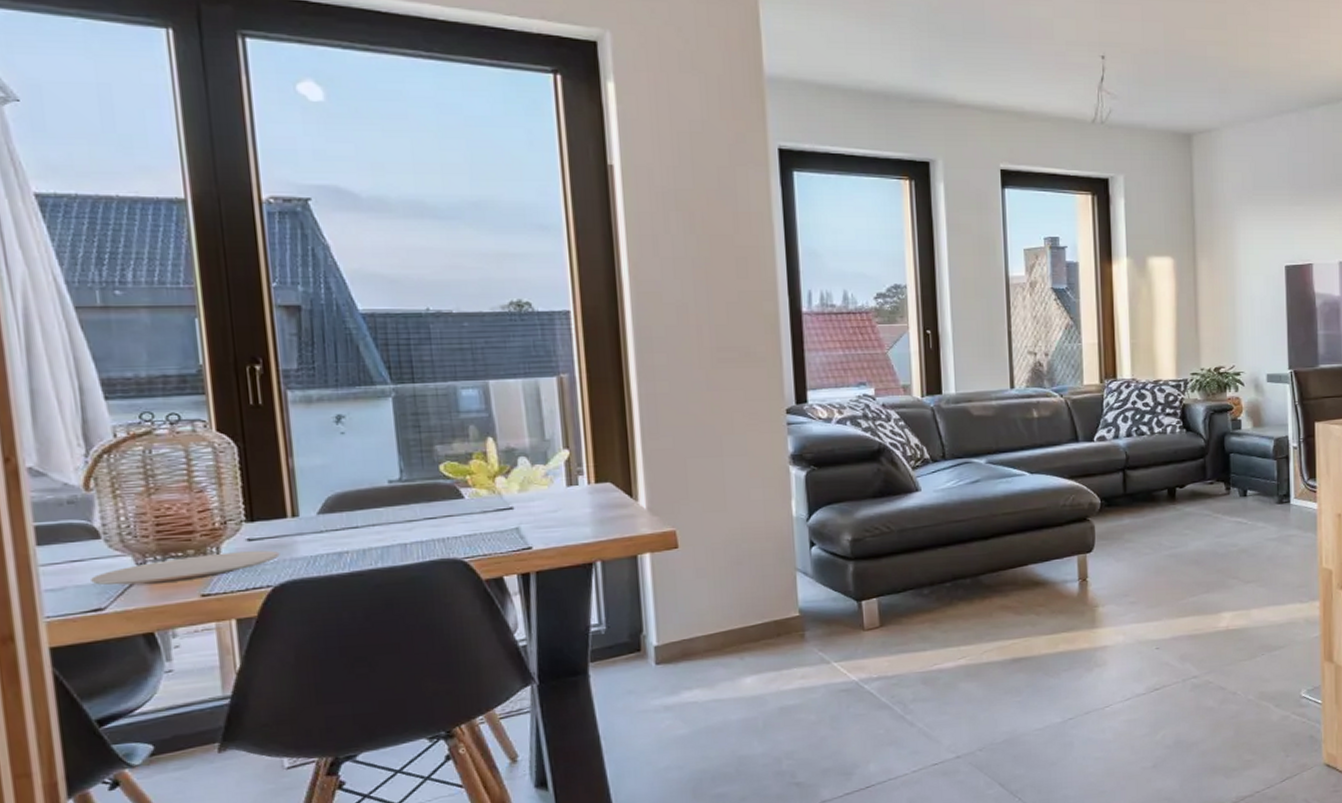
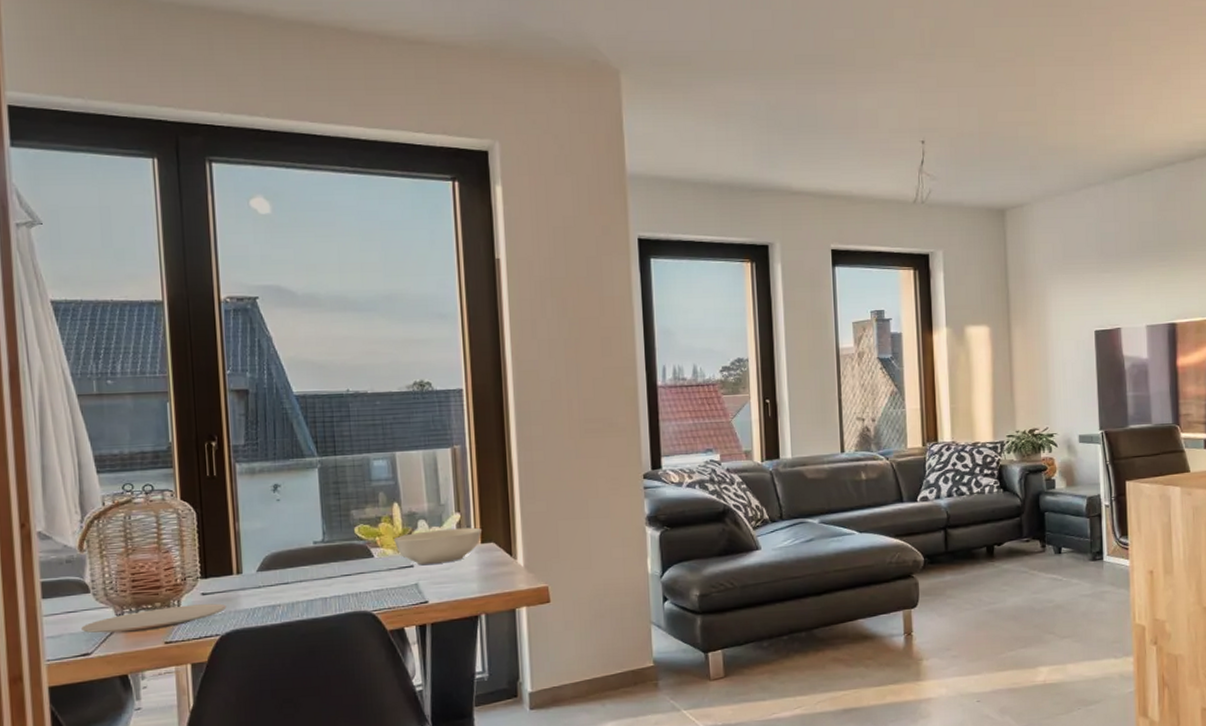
bowl: none [487,465,597,508] -> present [393,527,483,565]

